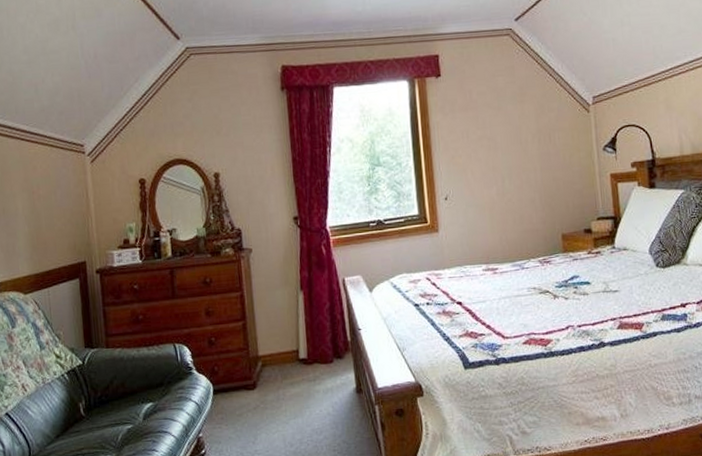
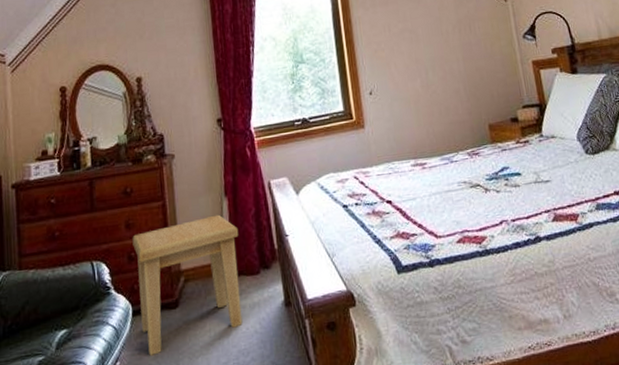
side table: none [212,307,316,430] -> present [132,214,243,356]

